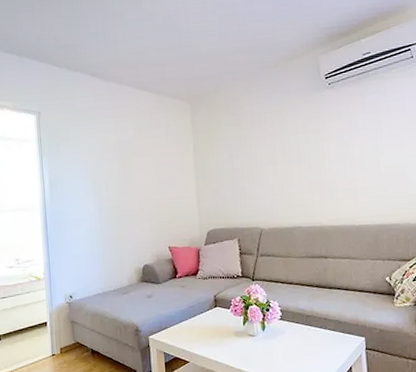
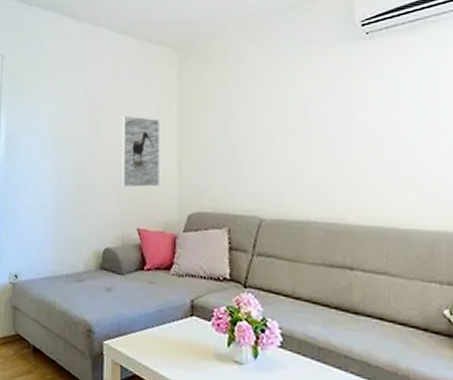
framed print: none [149,158,183,215] -> present [122,116,159,187]

